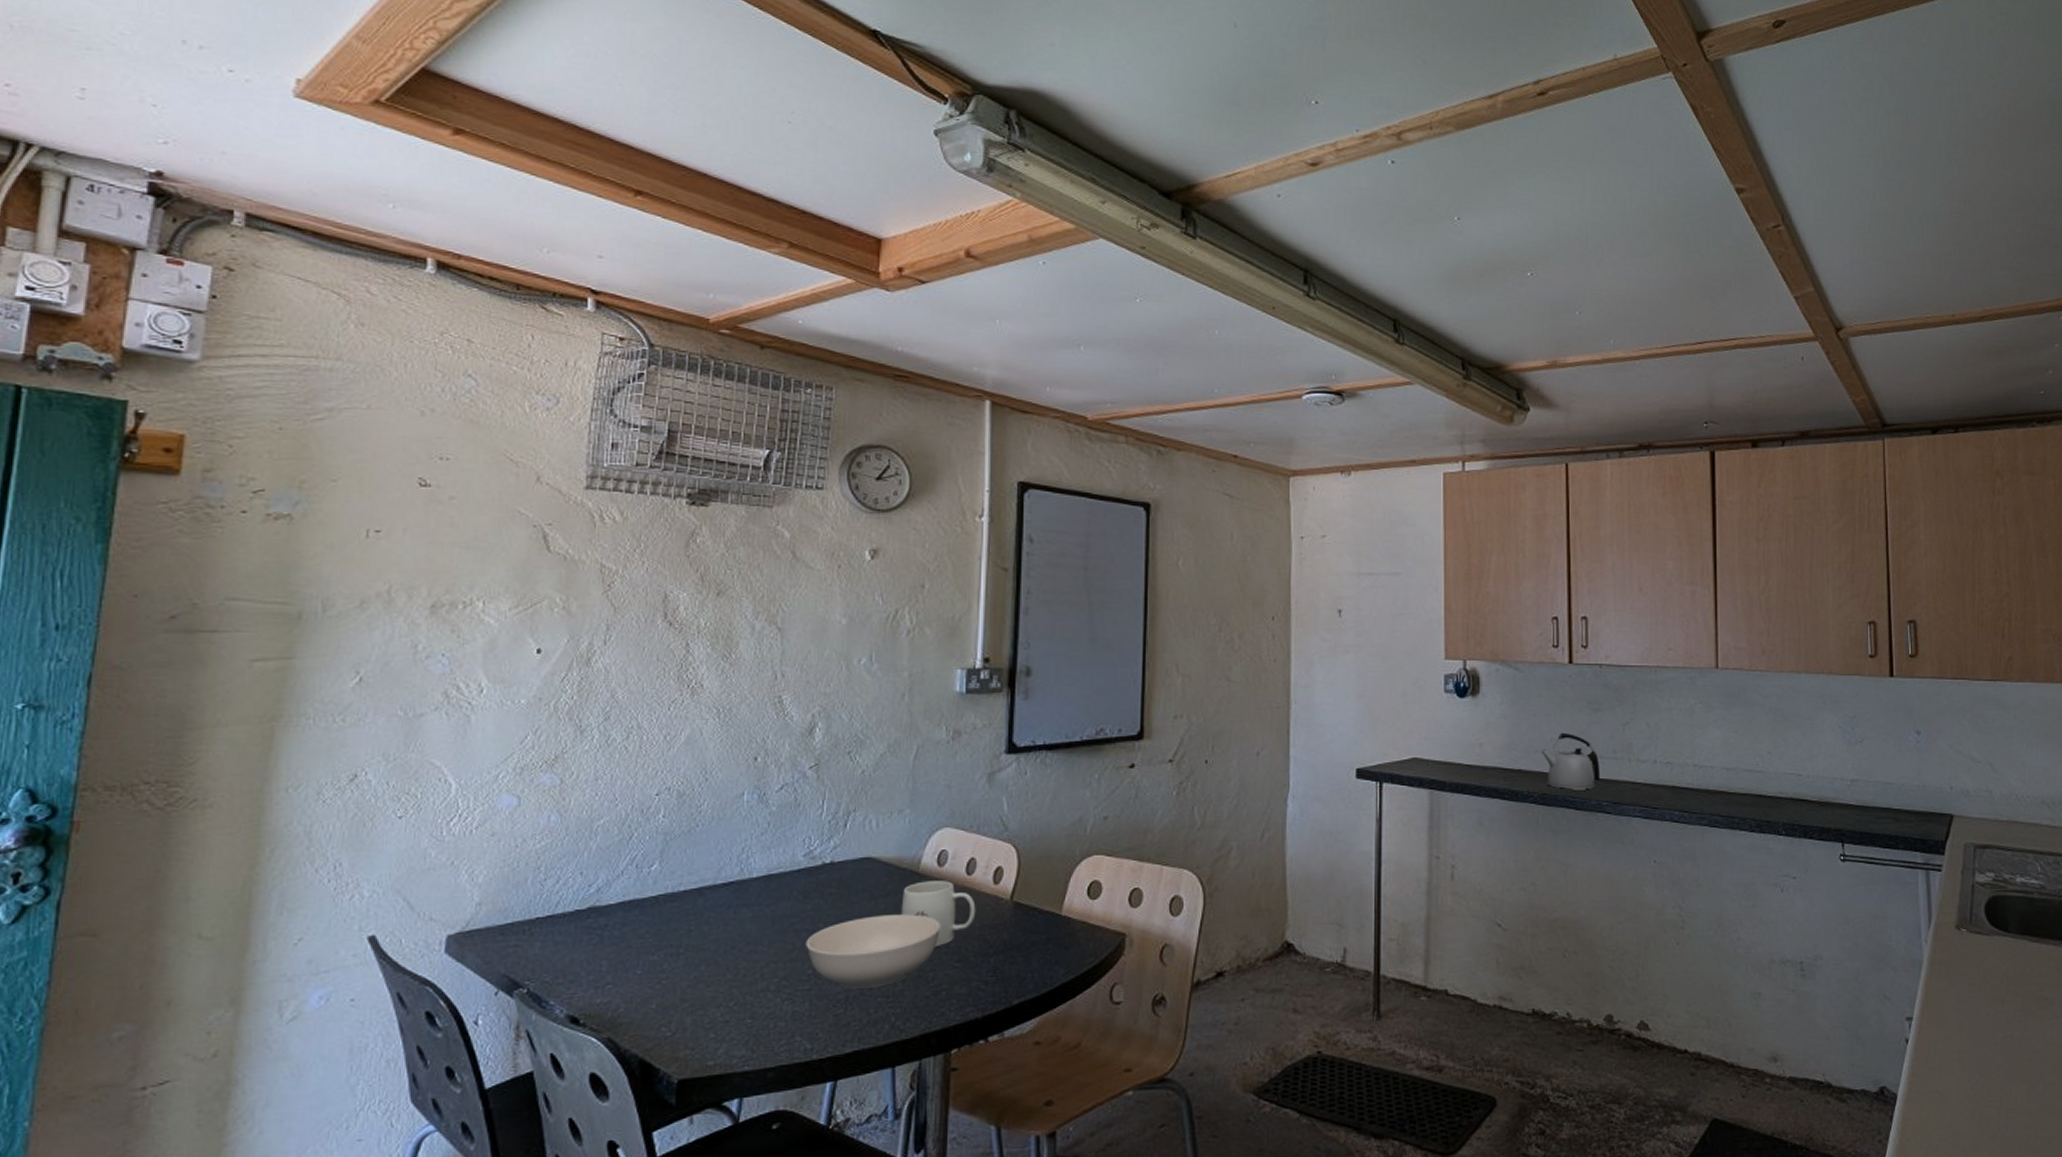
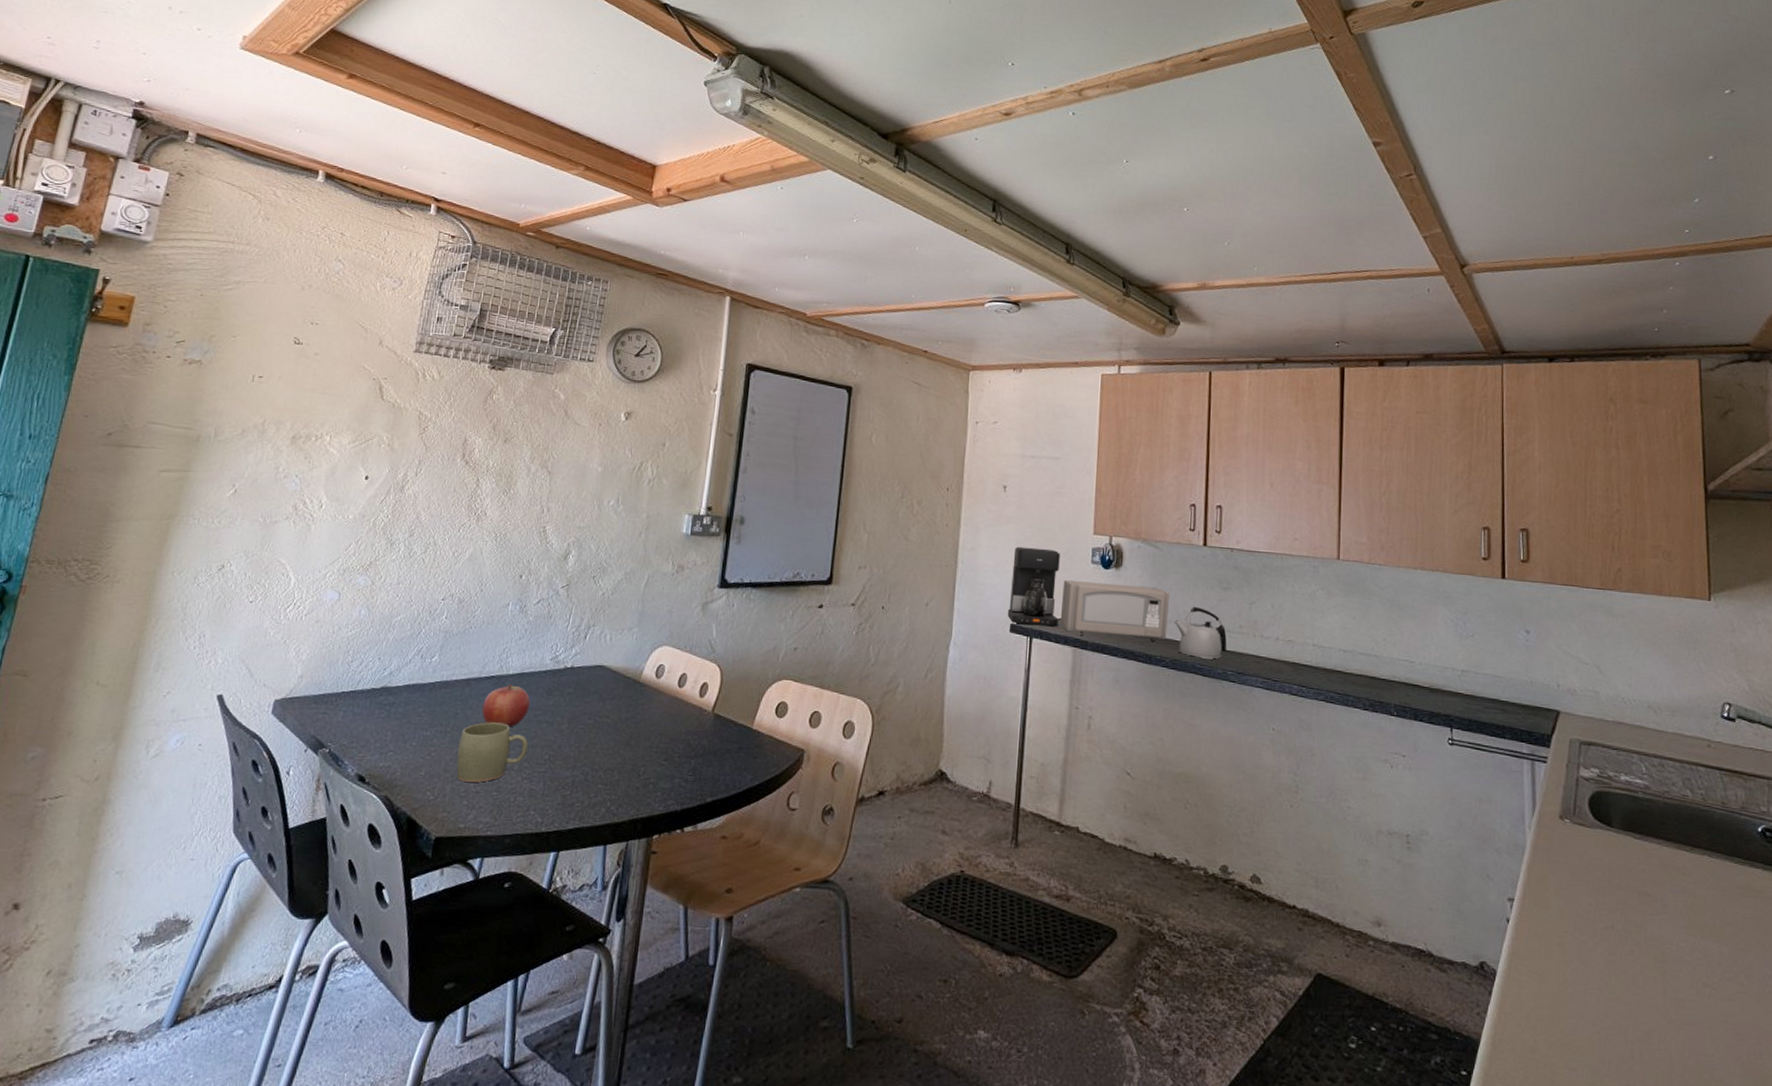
mug: none [695,937,785,1012] -> present [456,722,528,783]
fruit: none [722,889,782,941] -> present [482,683,530,728]
bowl: present [805,914,942,989] -> none [545,714,655,776]
mug: present [901,880,976,946] -> none [623,689,684,746]
coffee maker: none [1352,679,1411,769] -> present [1007,546,1060,627]
microwave: none [1412,714,1534,775] -> present [1060,580,1169,641]

